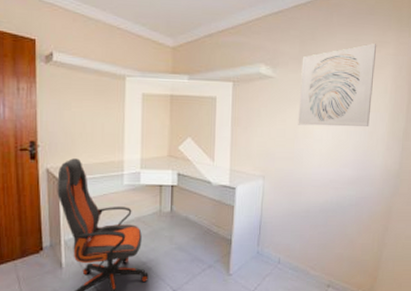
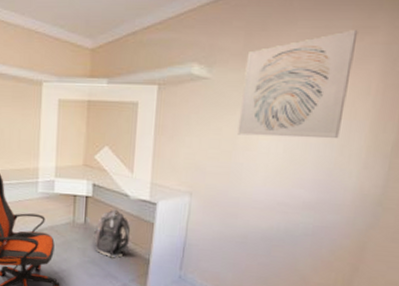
backpack: none [179,196,214,242] -> present [93,209,131,258]

